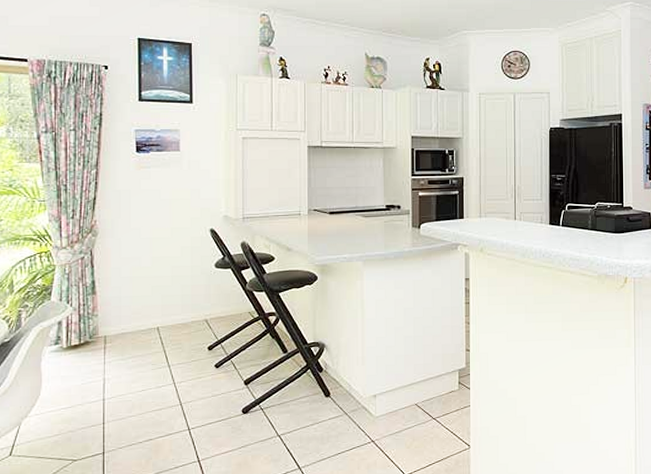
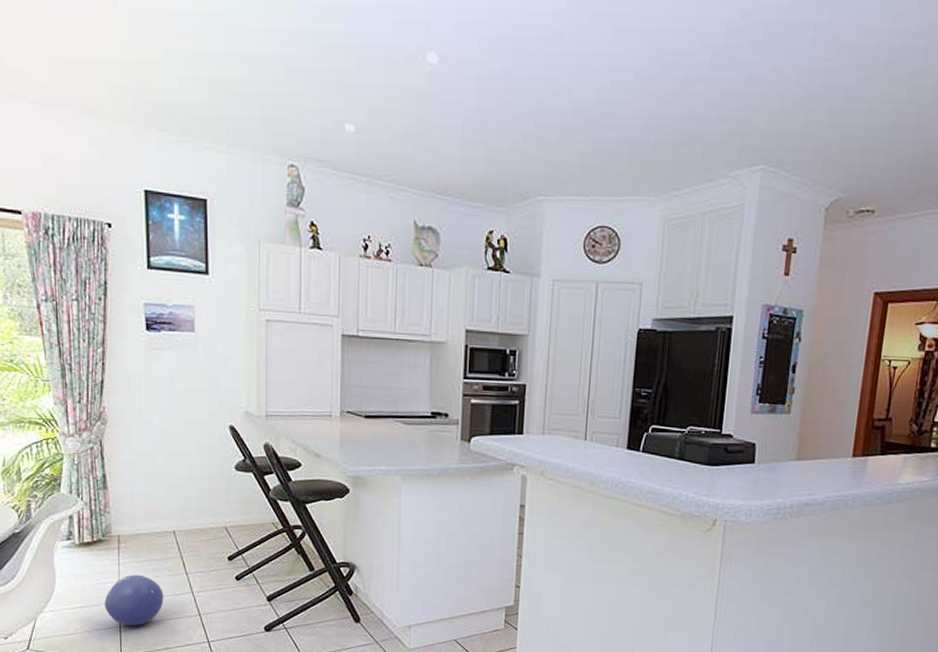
ball: none [89,371,147,421] -> present [104,574,164,626]

